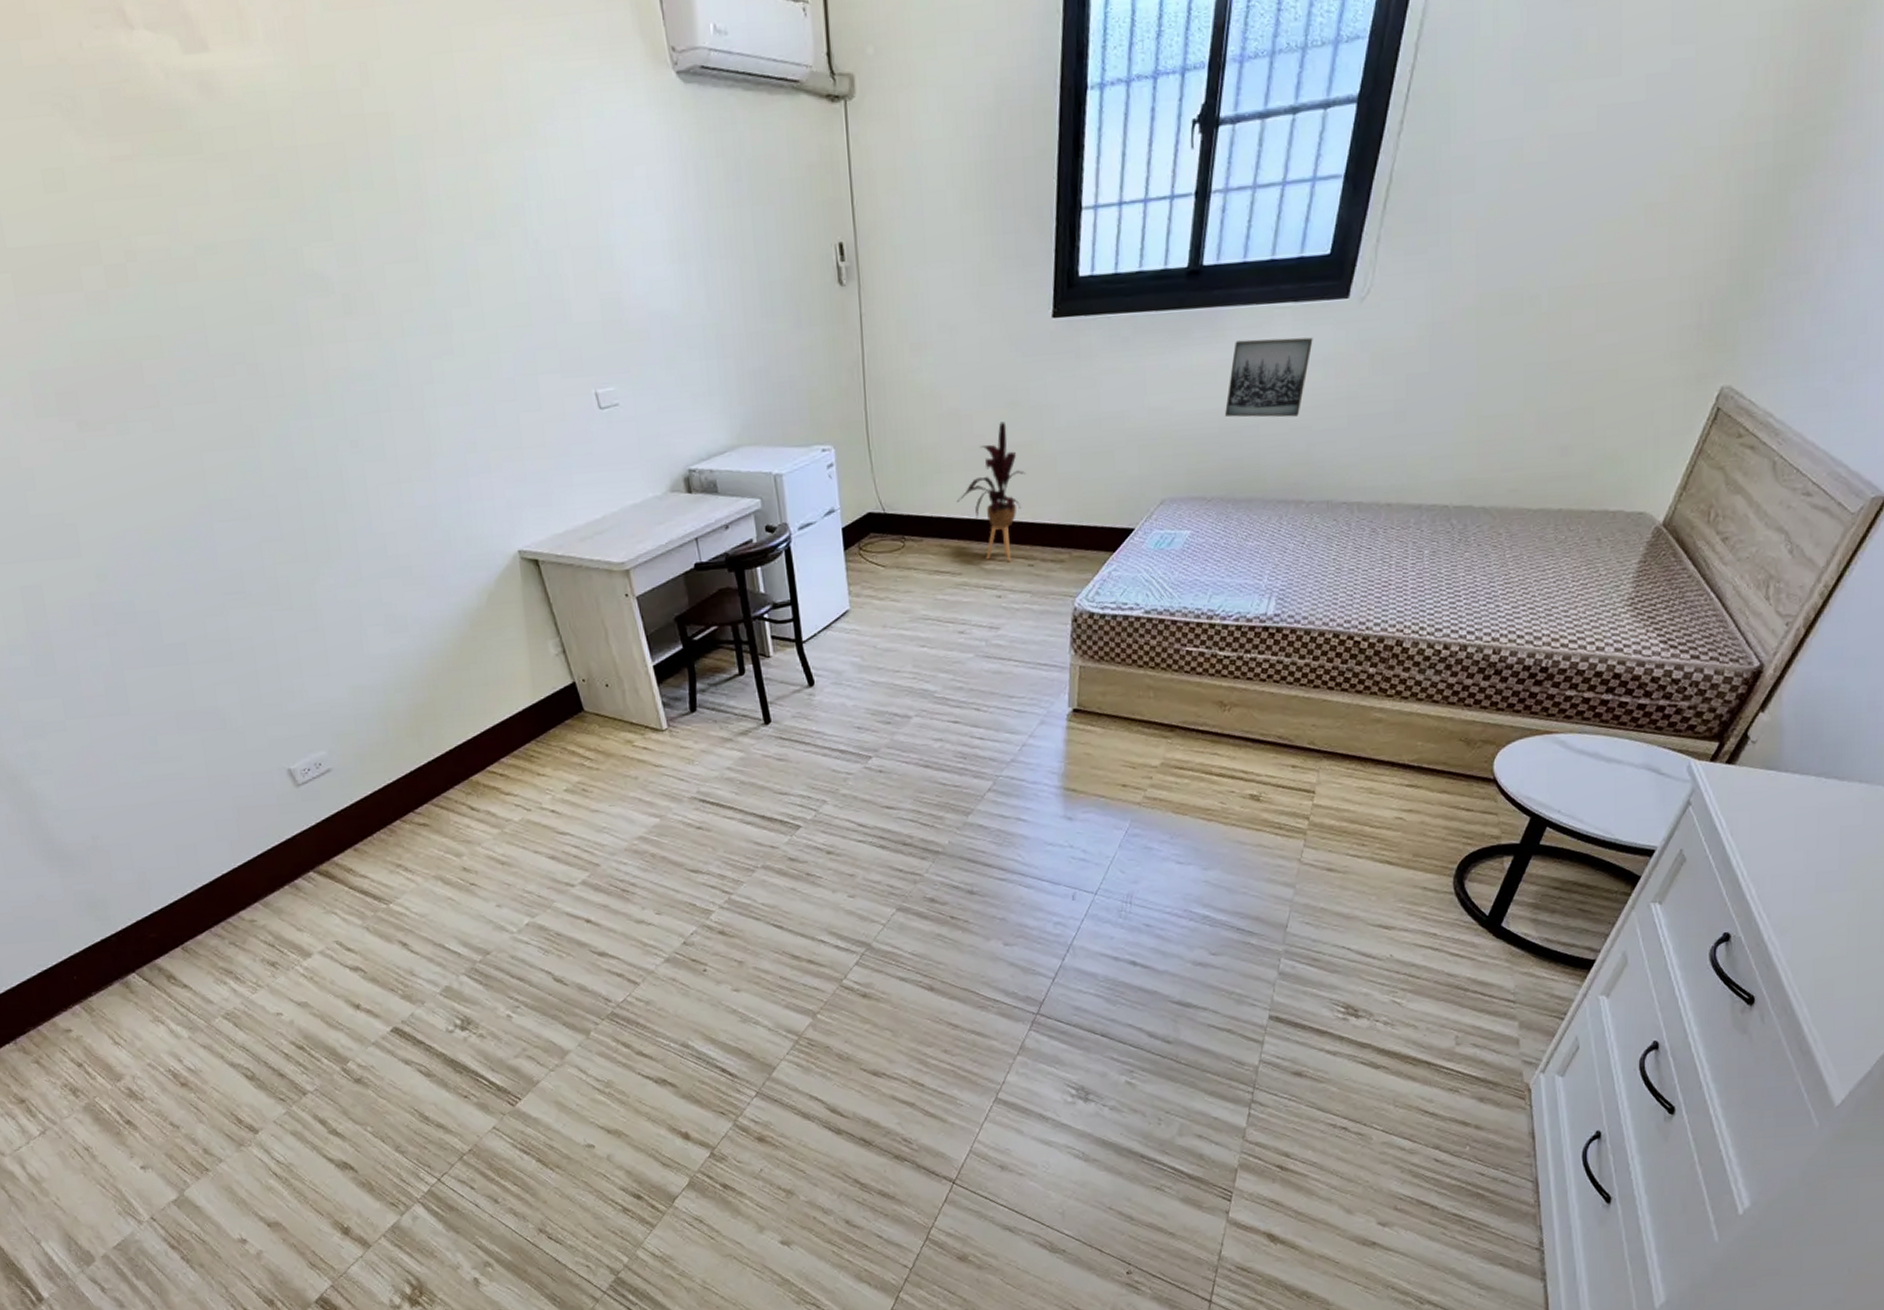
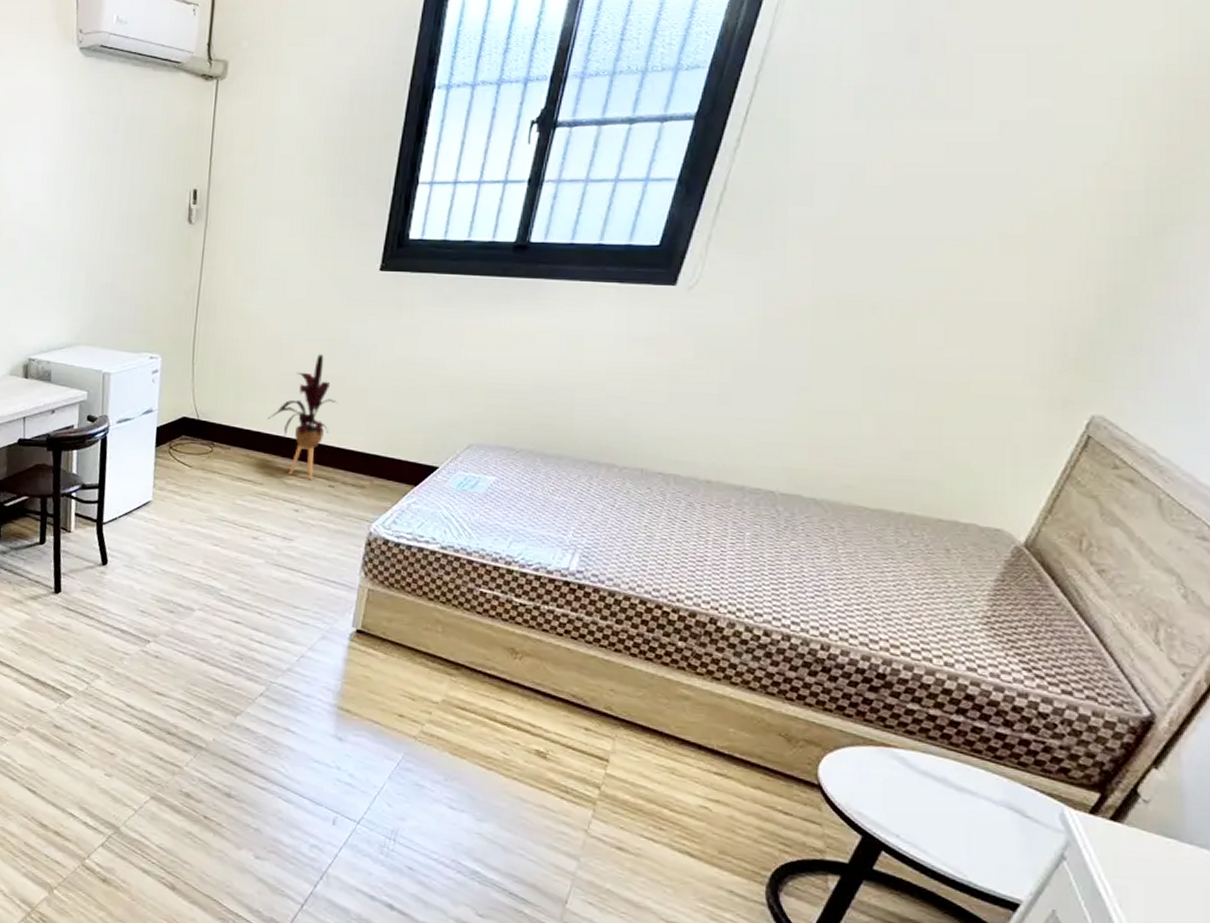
wall art: present [1225,337,1313,418] -> none [541,310,637,386]

